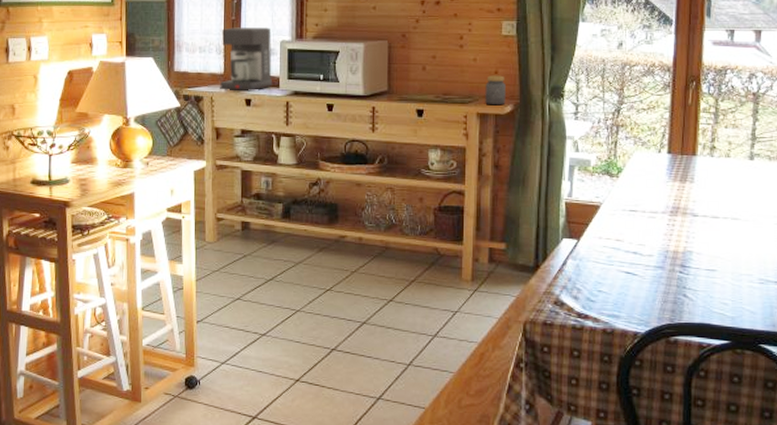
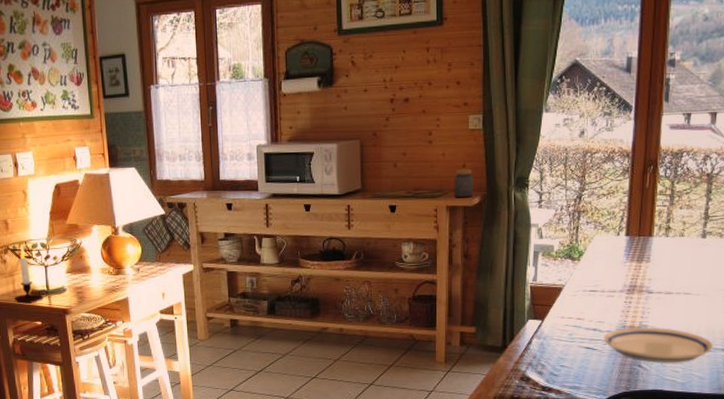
candle: none [13,131,50,193] -> present [14,244,48,303]
coffee maker: present [220,27,272,92] -> none [200,132,251,197]
plate: none [646,253,765,294] -> present [604,327,713,363]

